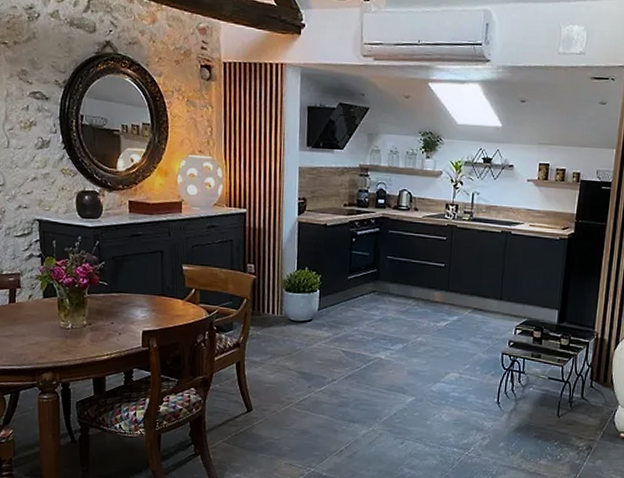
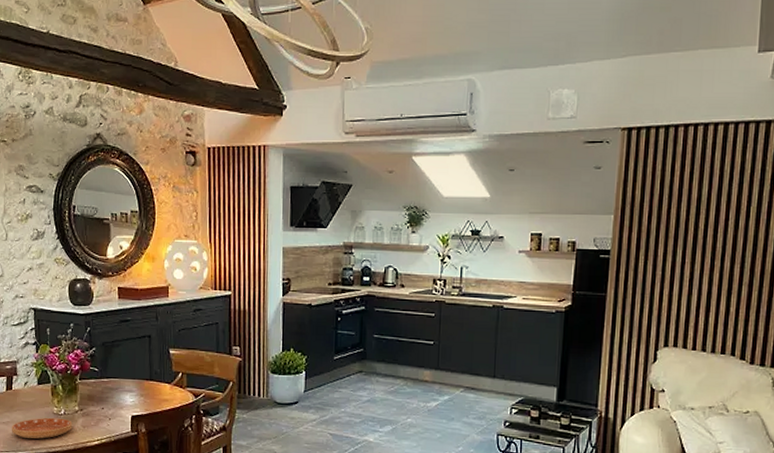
saucer: none [14,331,81,353] -> present [11,417,73,439]

